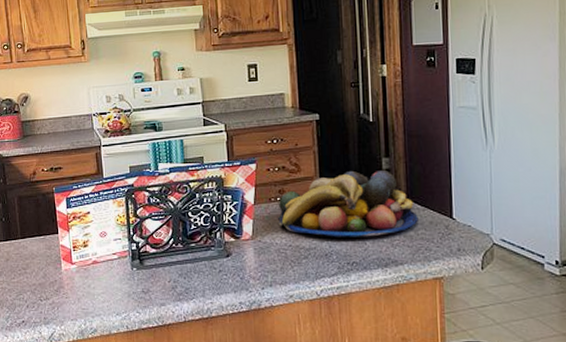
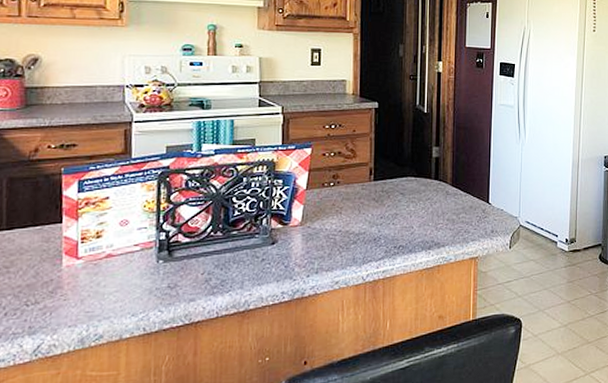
fruit bowl: present [278,170,418,237] -> none [330,157,460,222]

